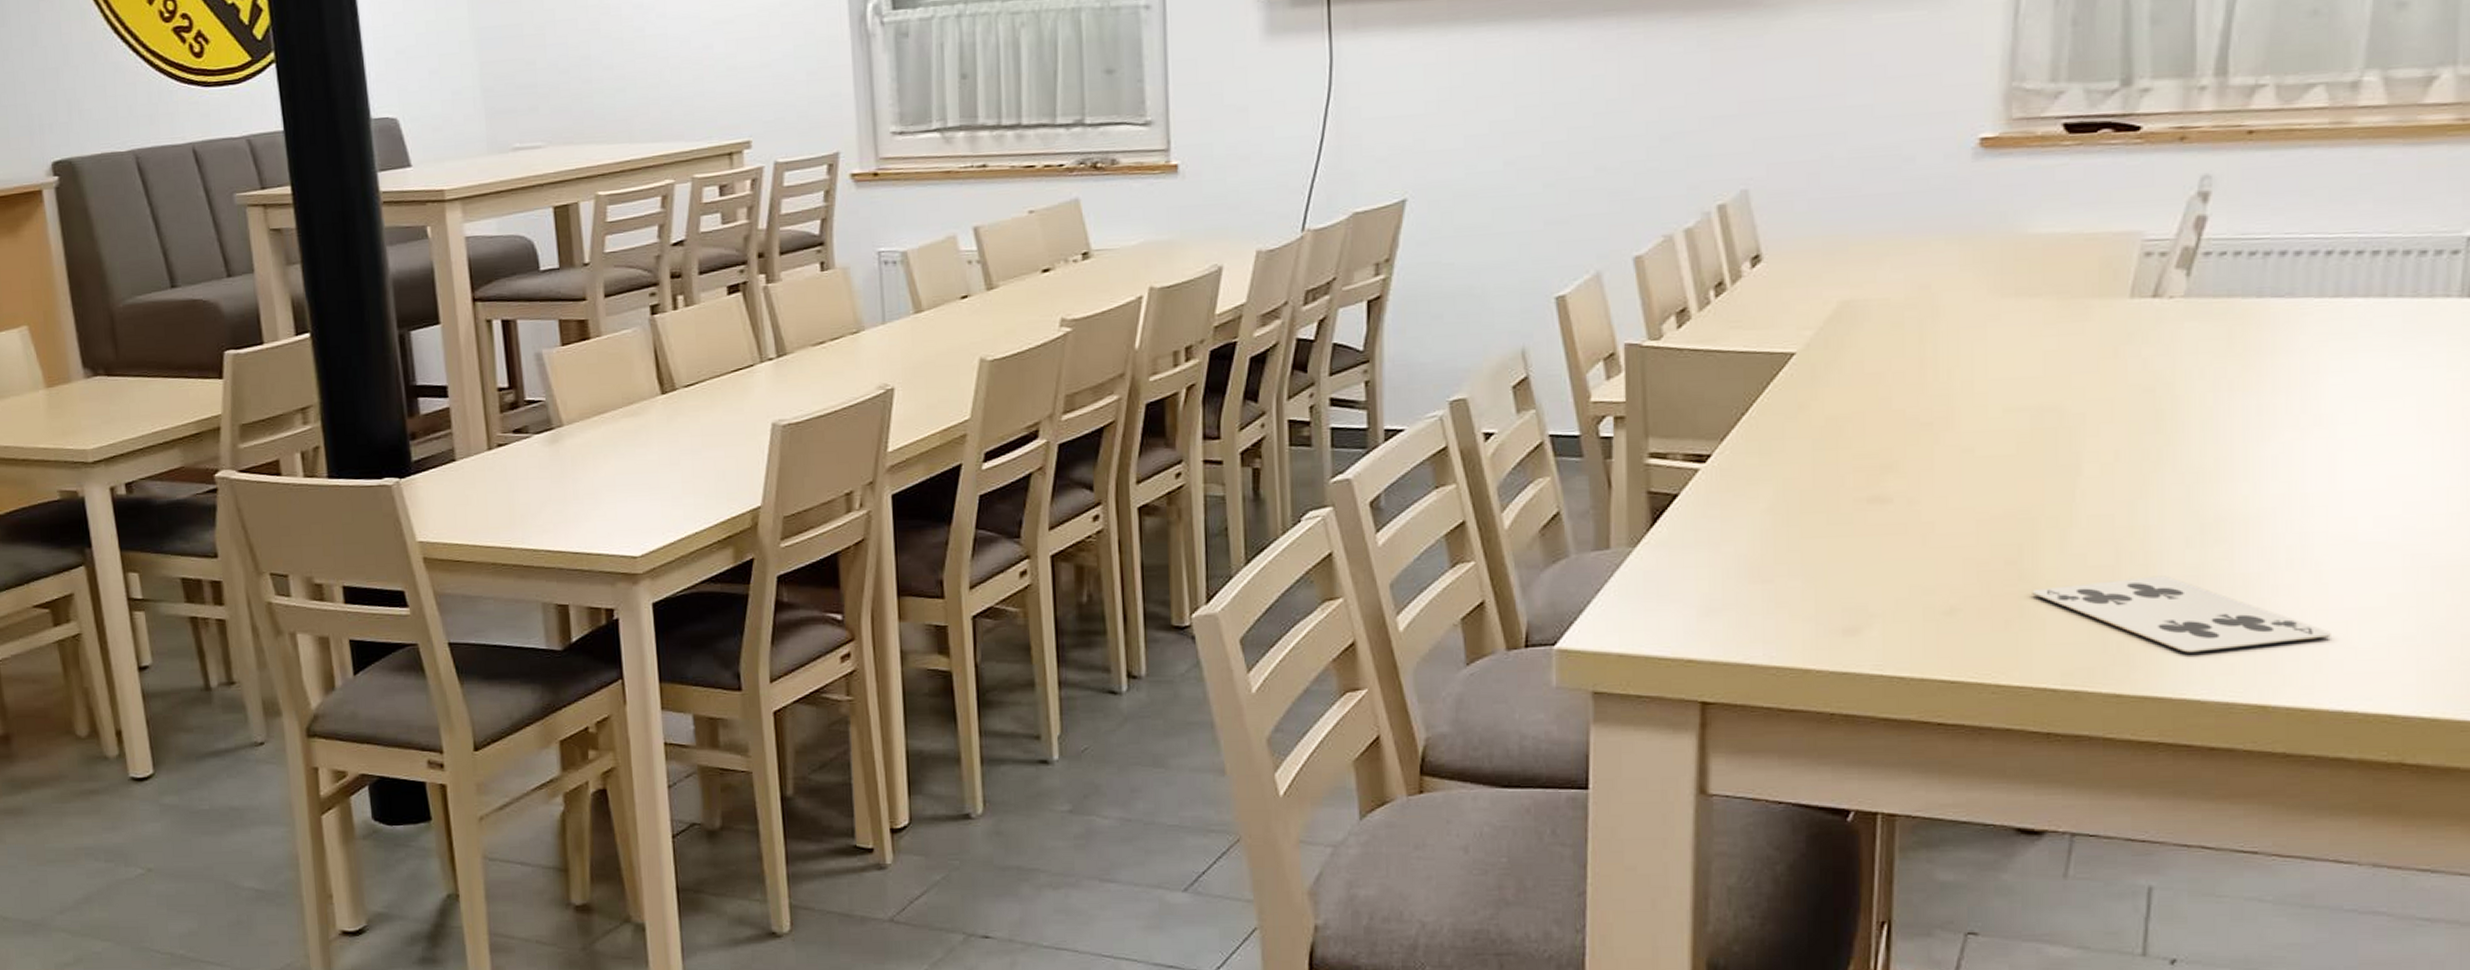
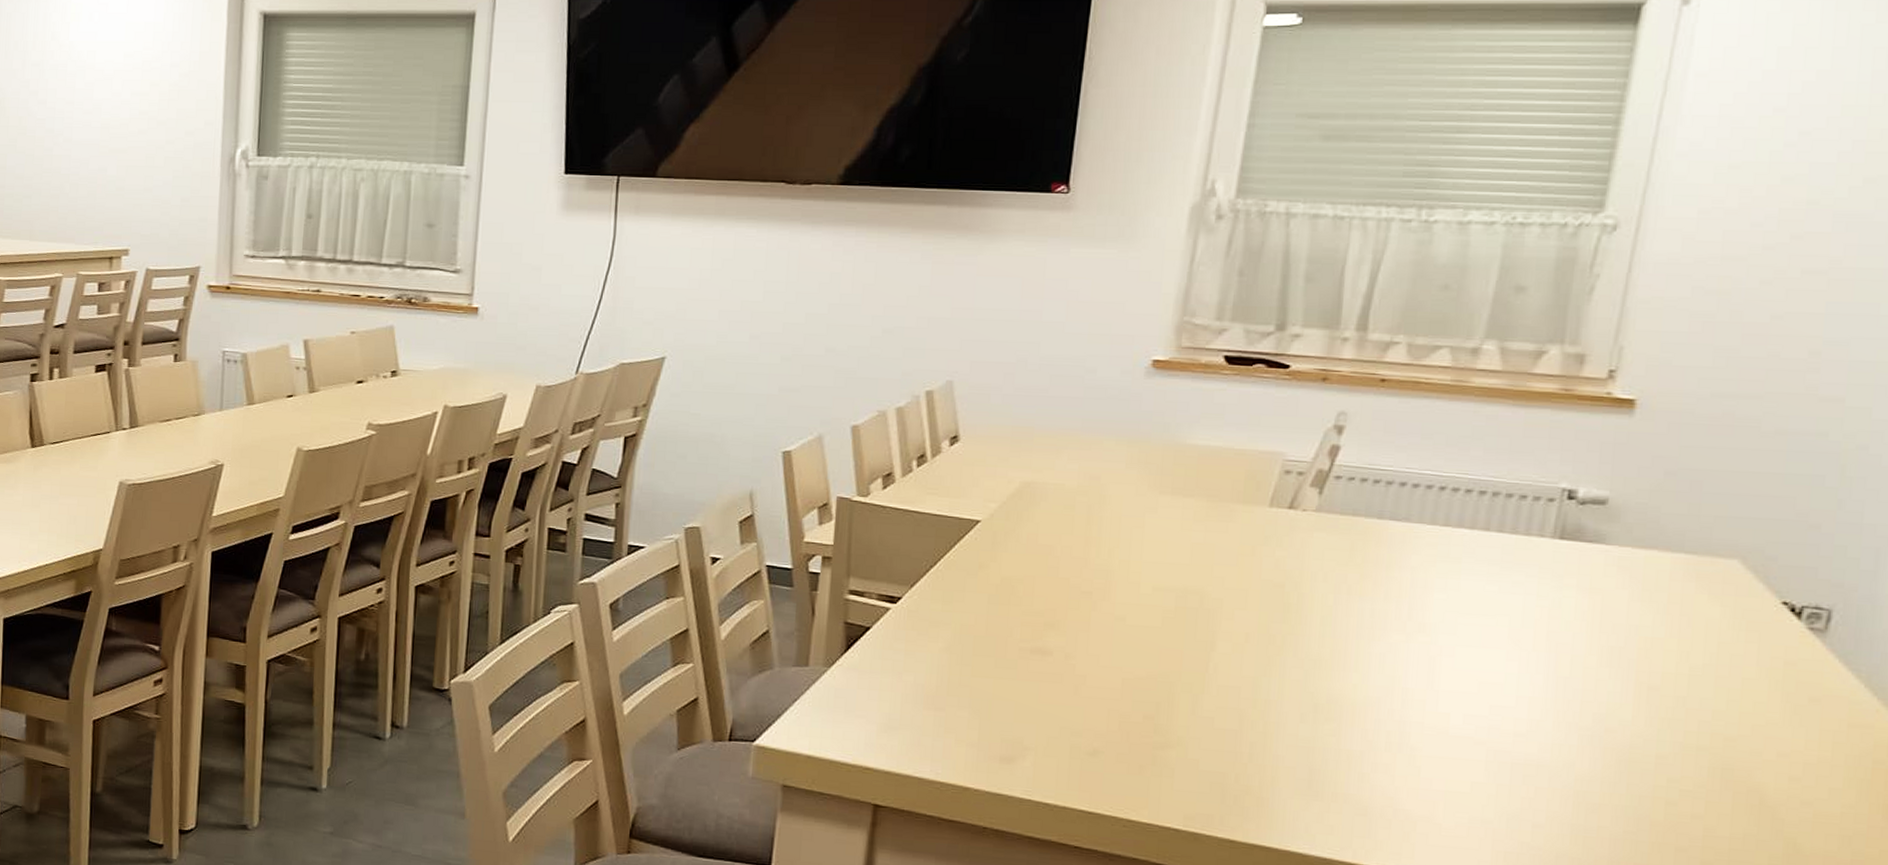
card: present [2032,575,2331,653] -> none [1164,742,1419,814]

